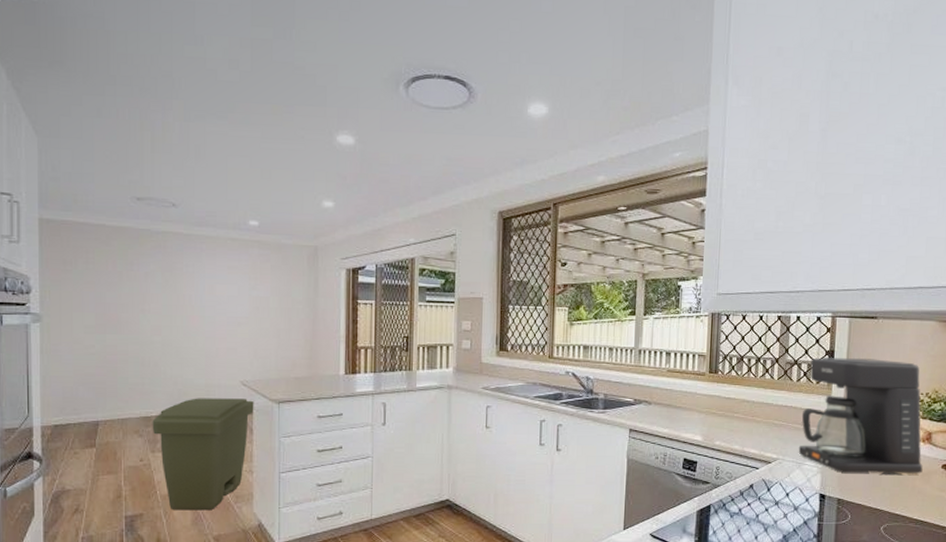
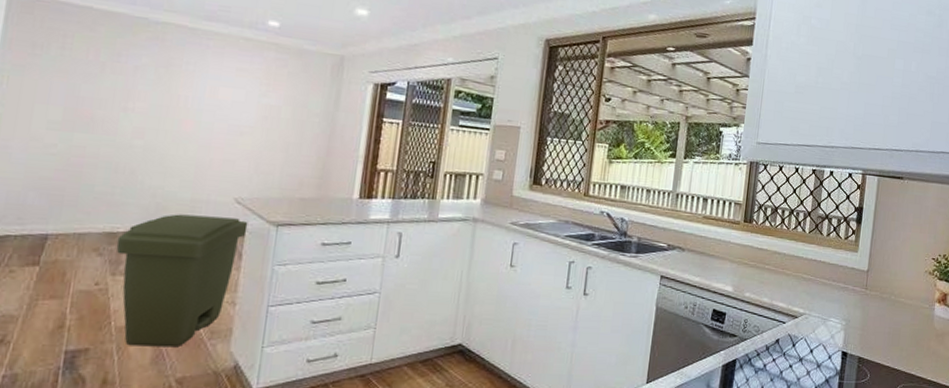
coffee maker: present [798,358,923,475] -> none [824,213,939,335]

